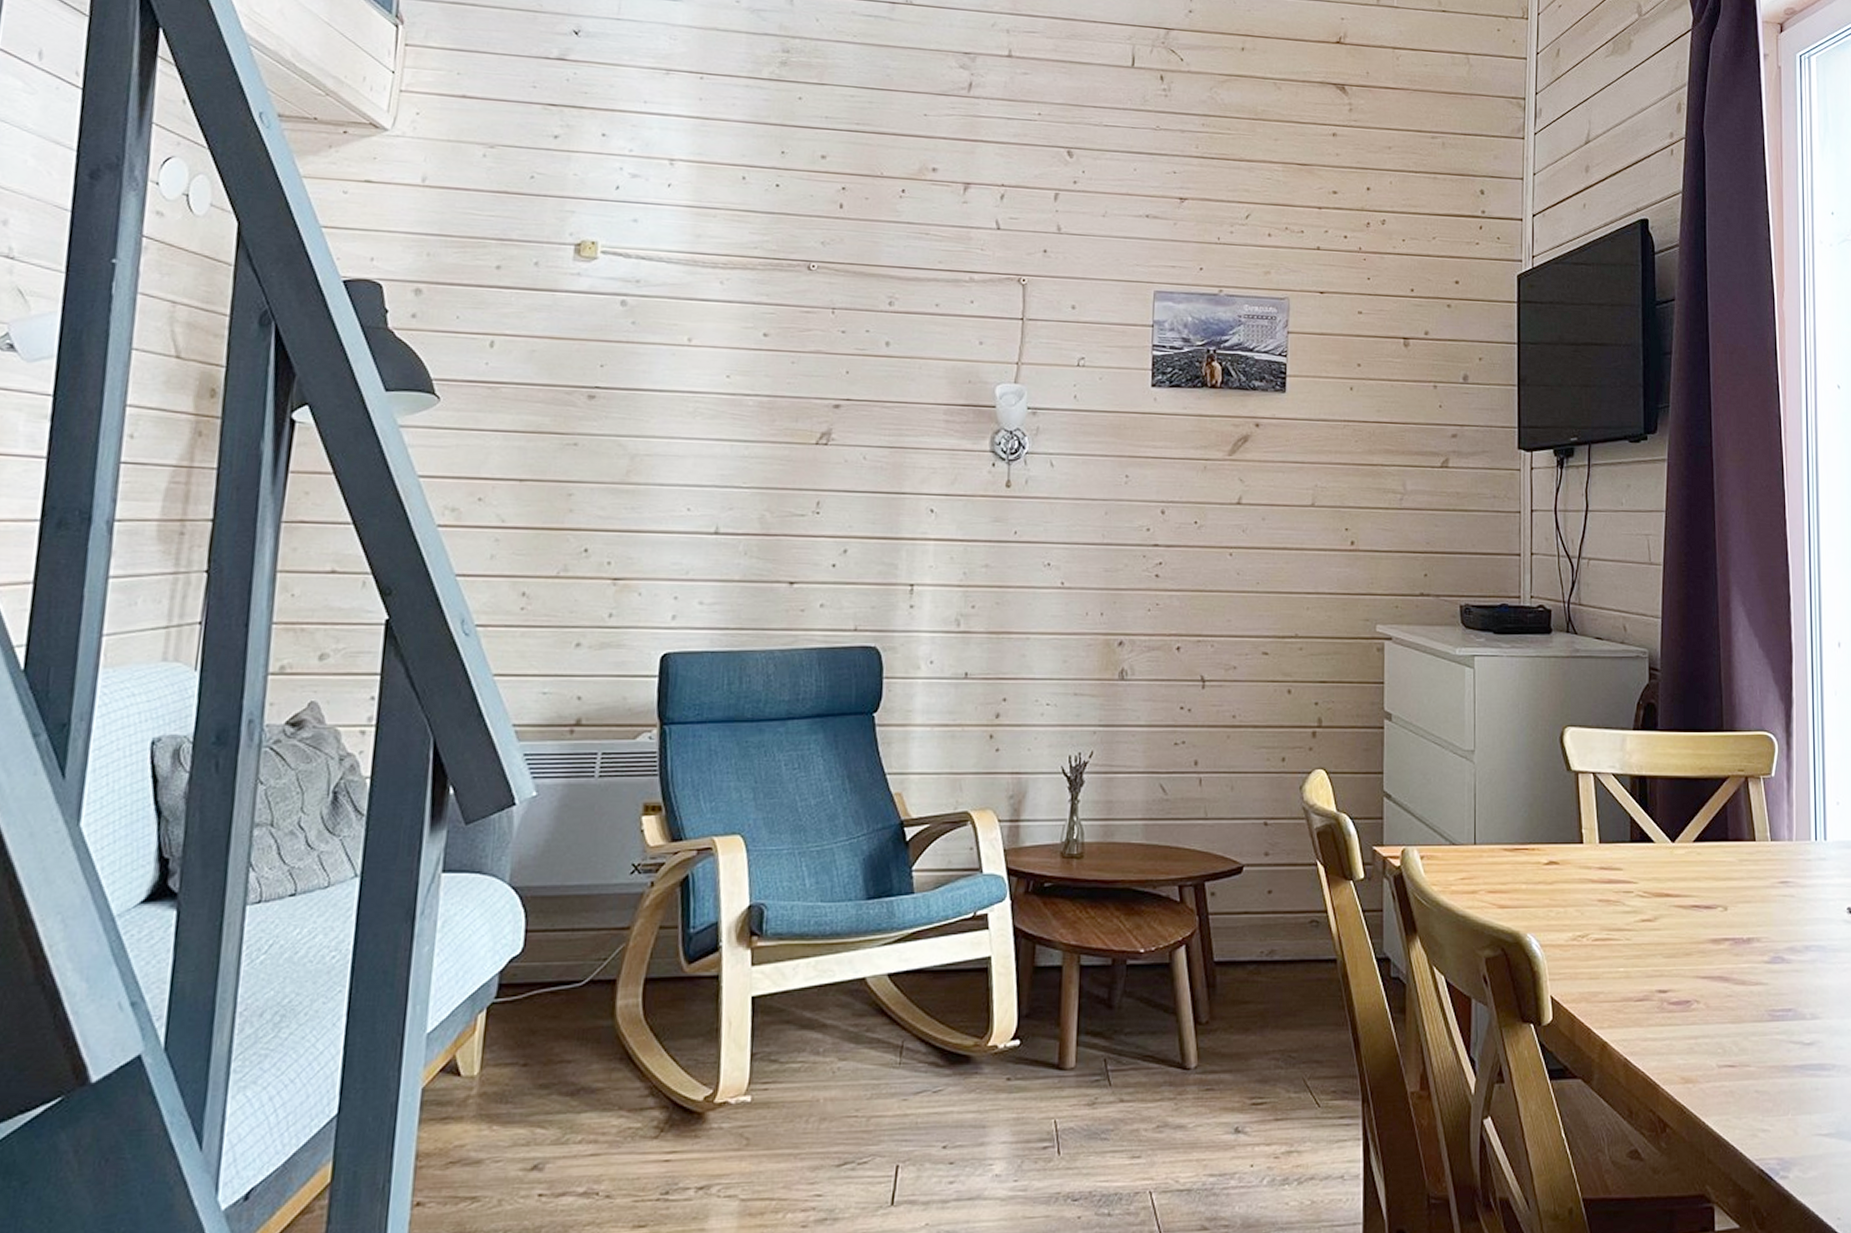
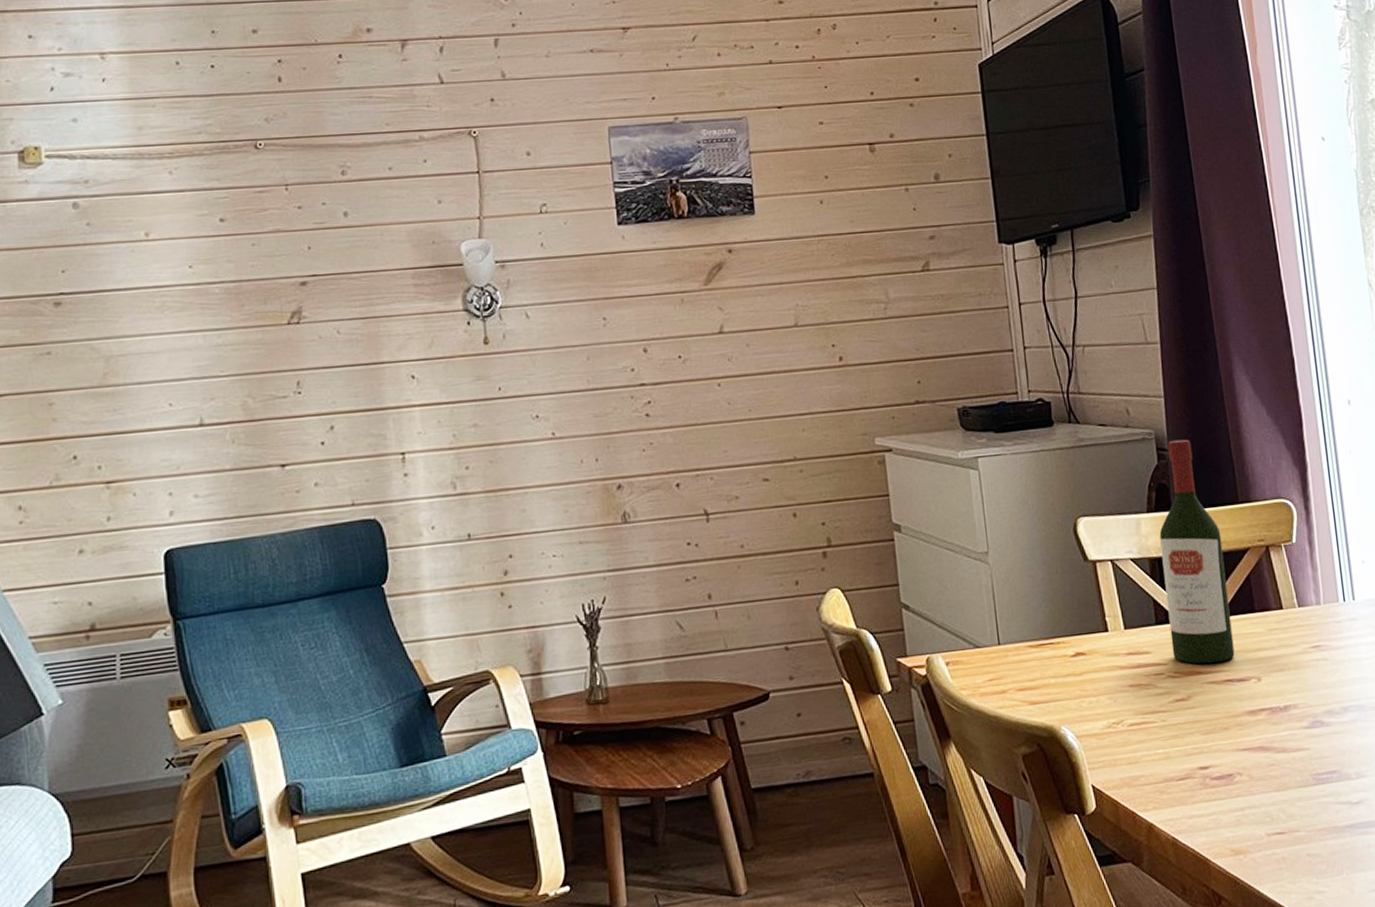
wine bottle: none [1643,661,1704,886] -> present [1159,439,1235,664]

